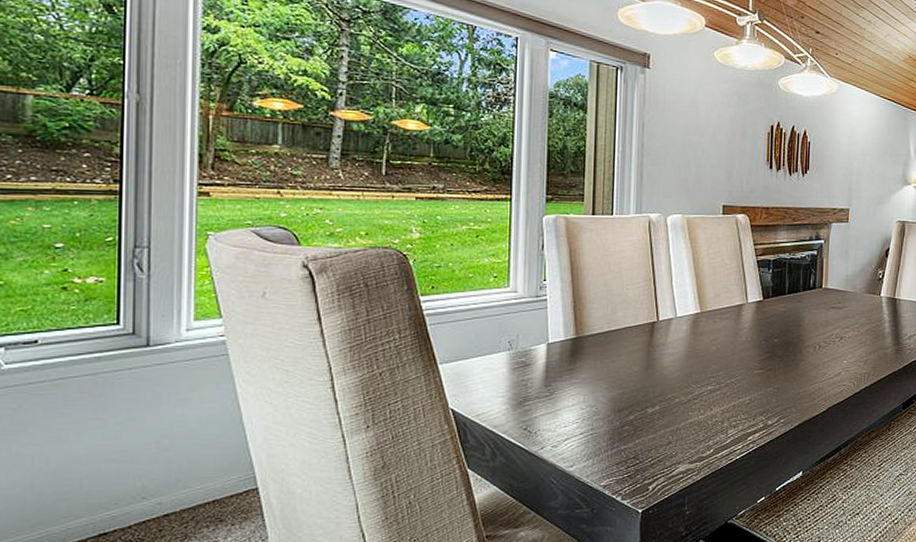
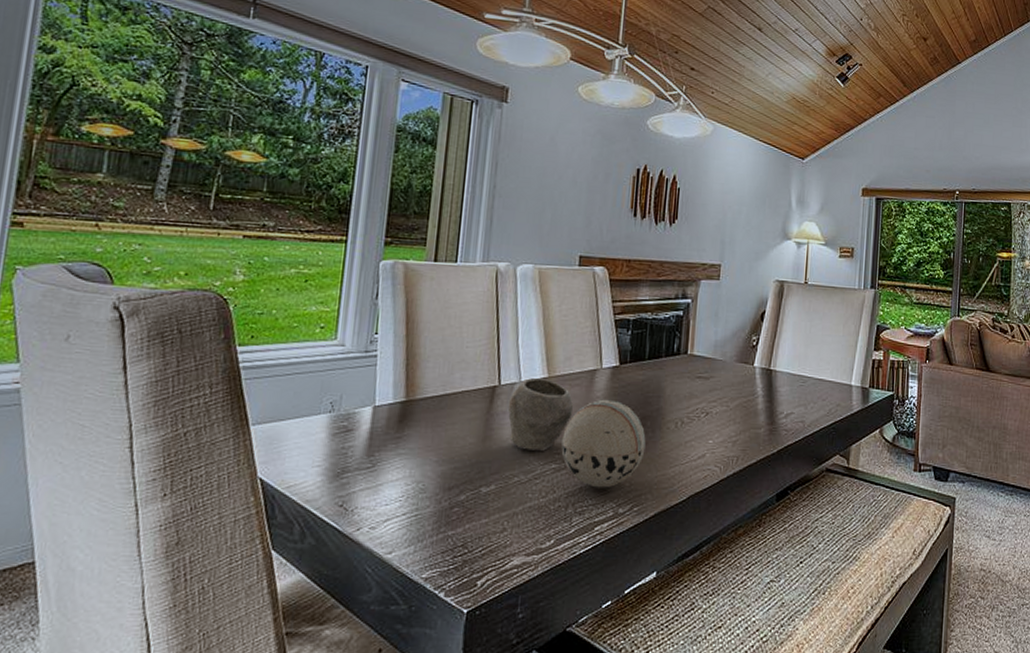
bowl: none [666,314,725,376] -> present [507,378,574,451]
decorative ball: none [715,329,789,405] -> present [561,399,646,488]

